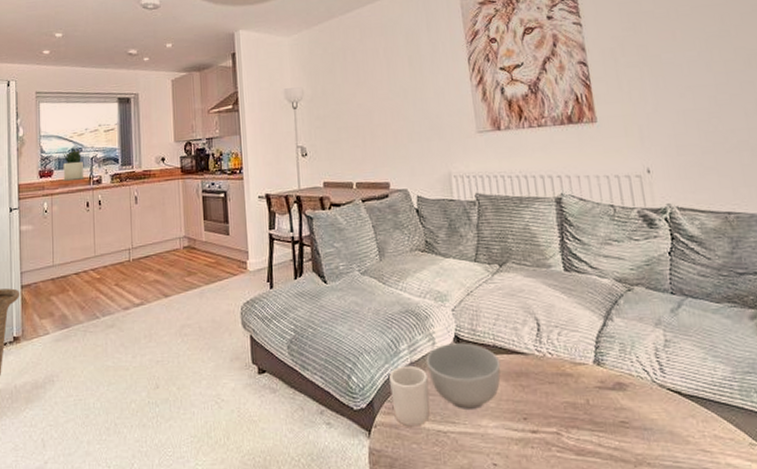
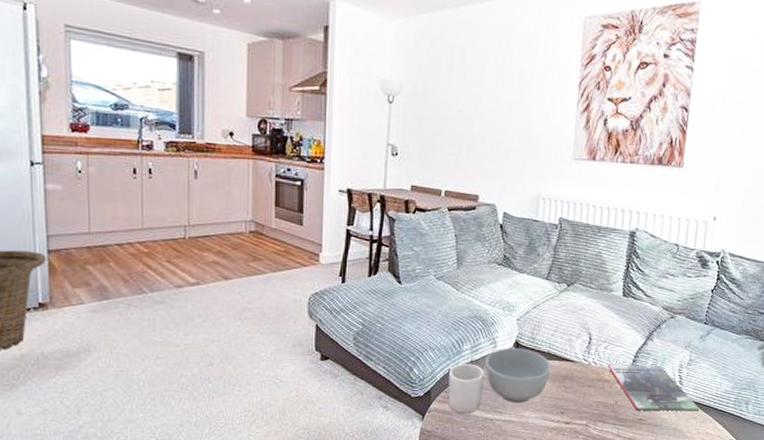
planter: present [62,149,86,182] -> none [101,105,133,143]
magazine: none [565,350,696,410] -> present [607,364,700,411]

